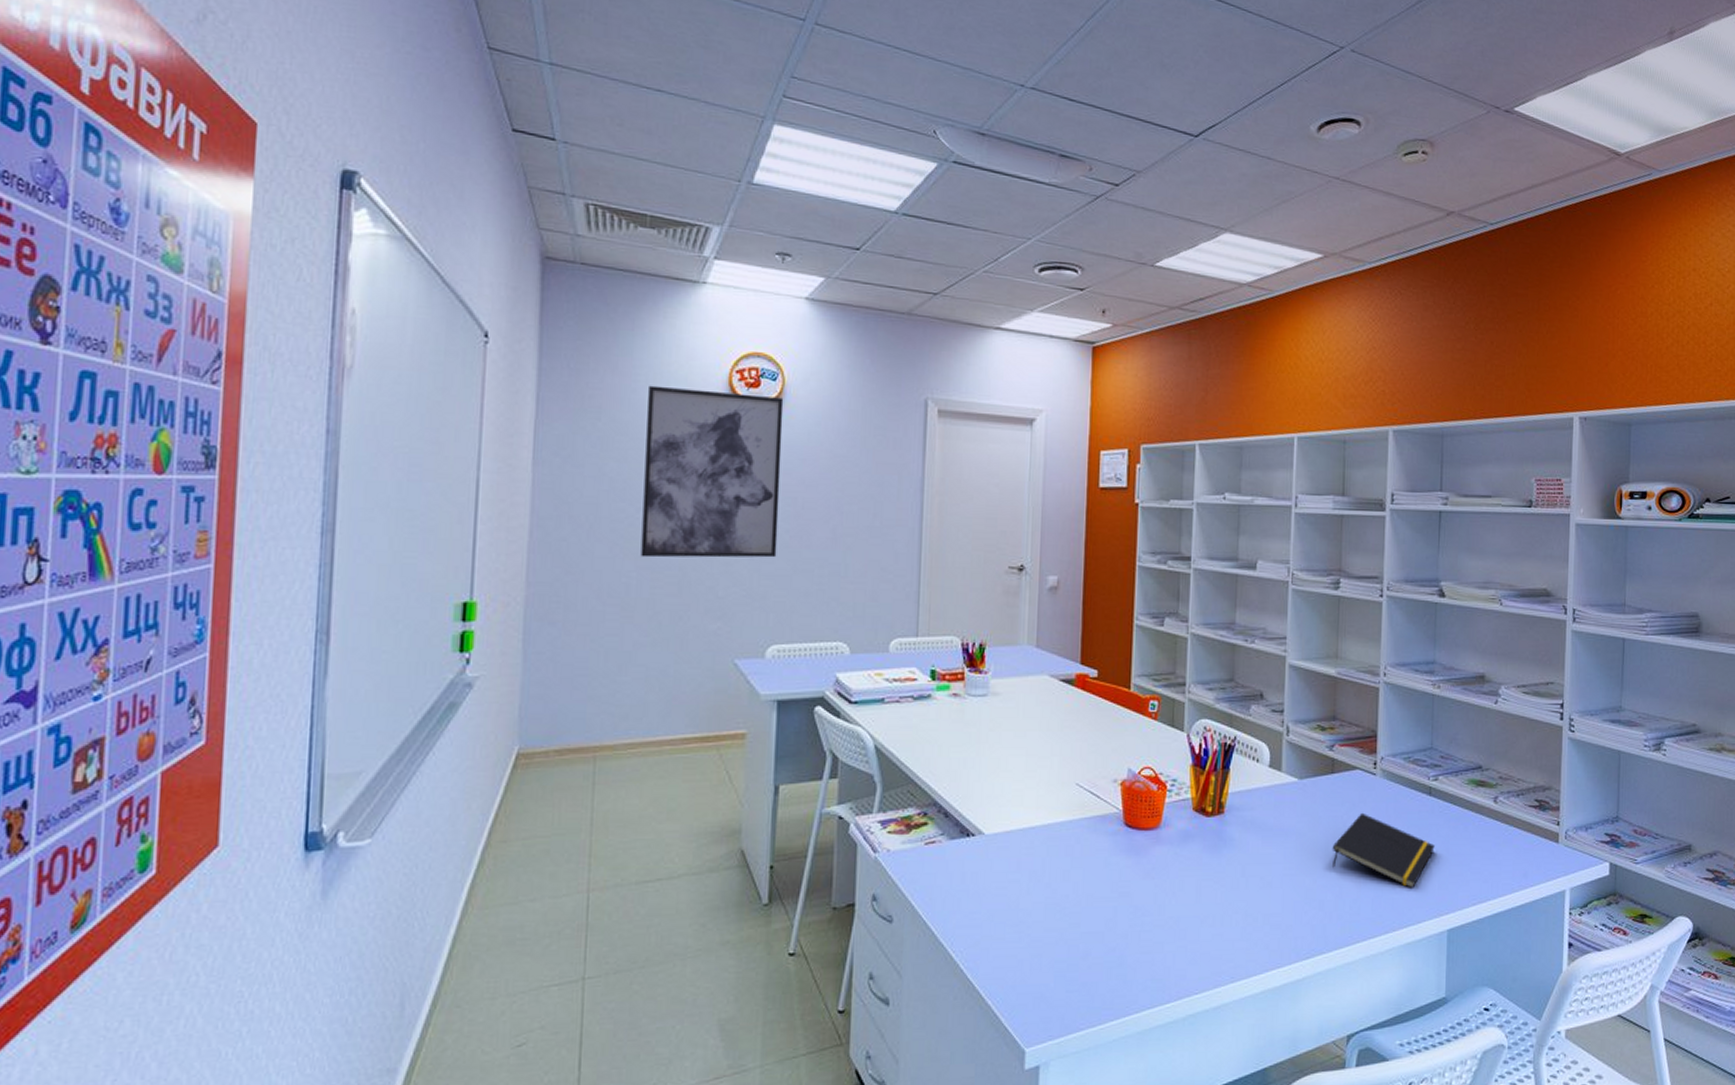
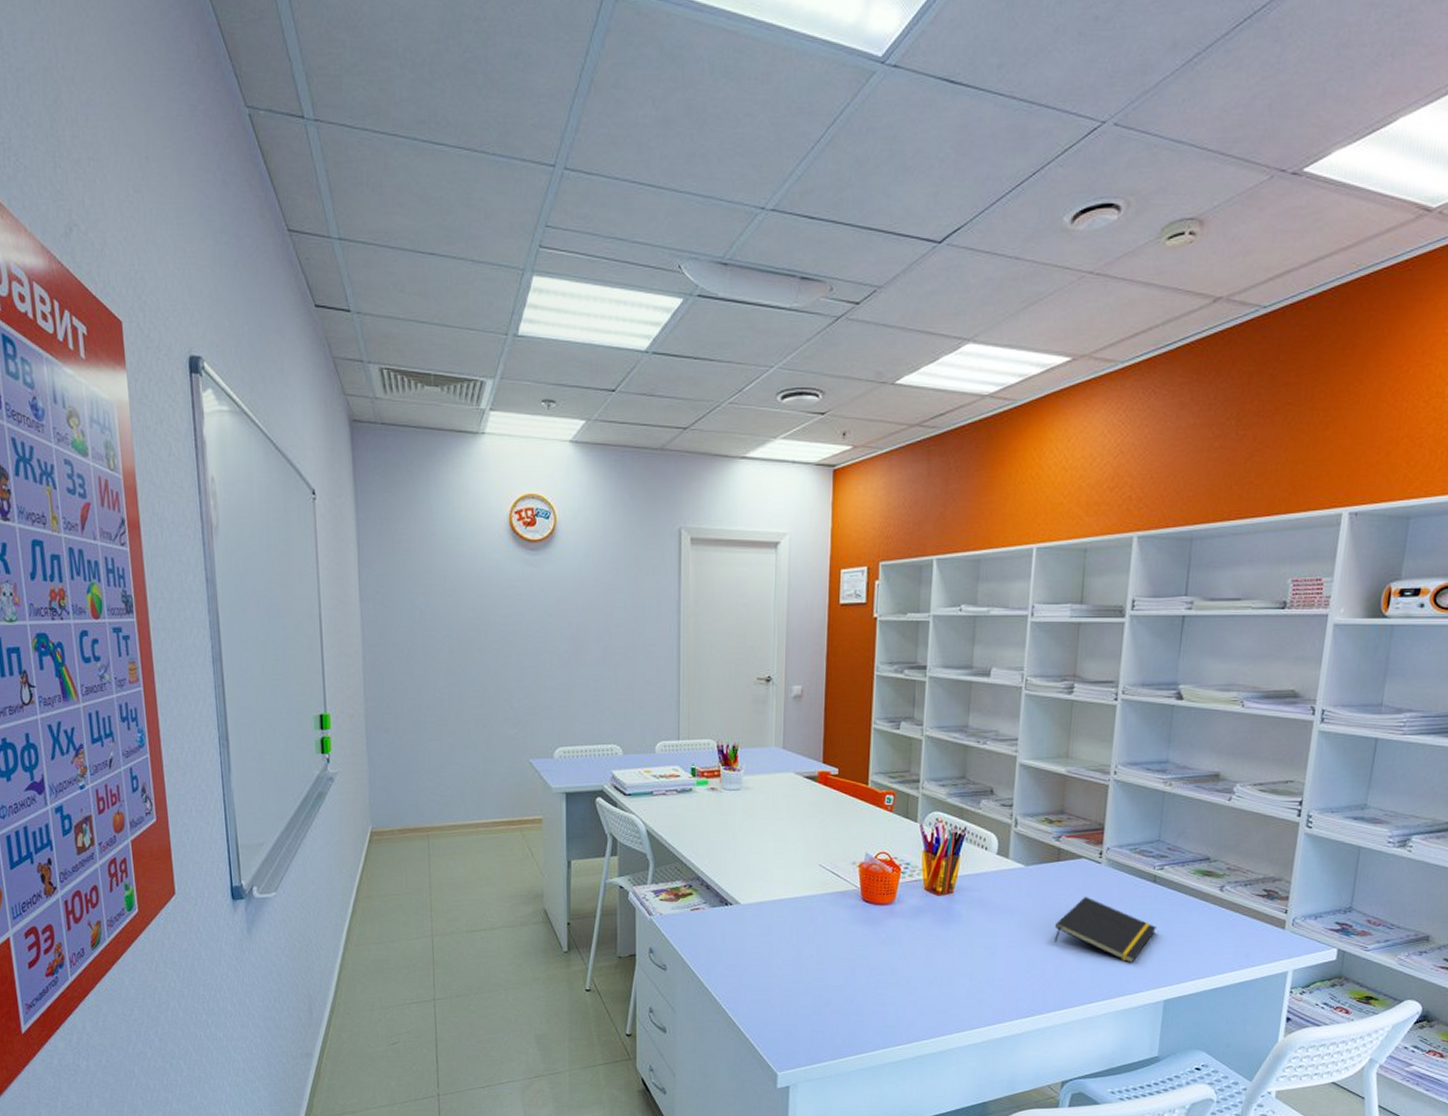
wall art: present [640,385,784,558] -> none [445,529,558,676]

